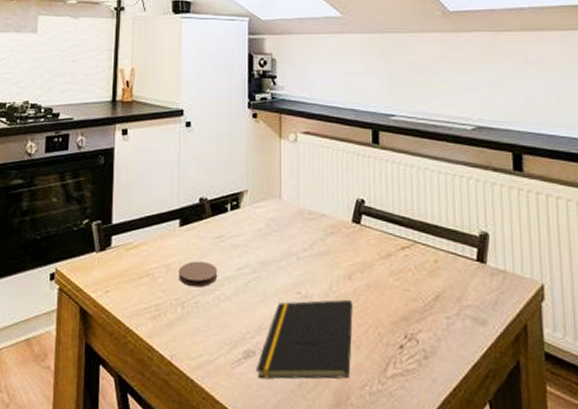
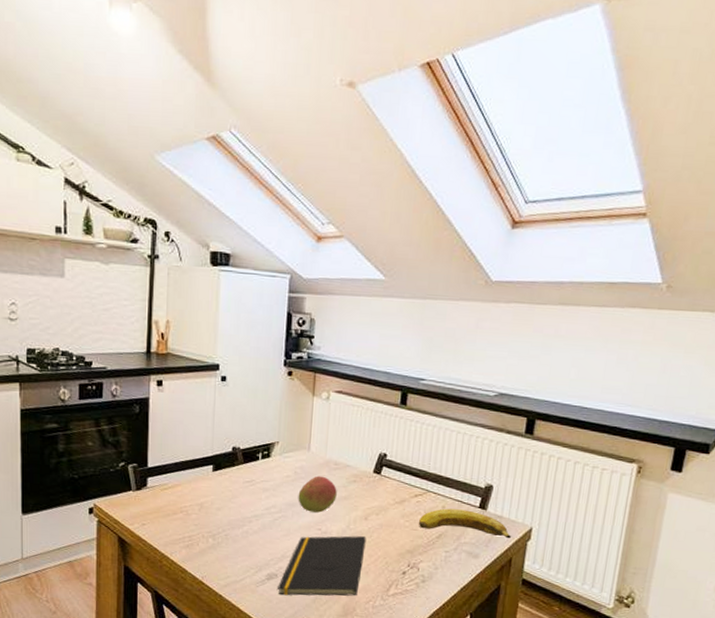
coaster: present [178,261,218,287] -> none [210,501,247,523]
fruit: none [272,228,314,272] -> present [298,476,337,513]
banana: none [409,263,522,299] -> present [418,508,512,539]

